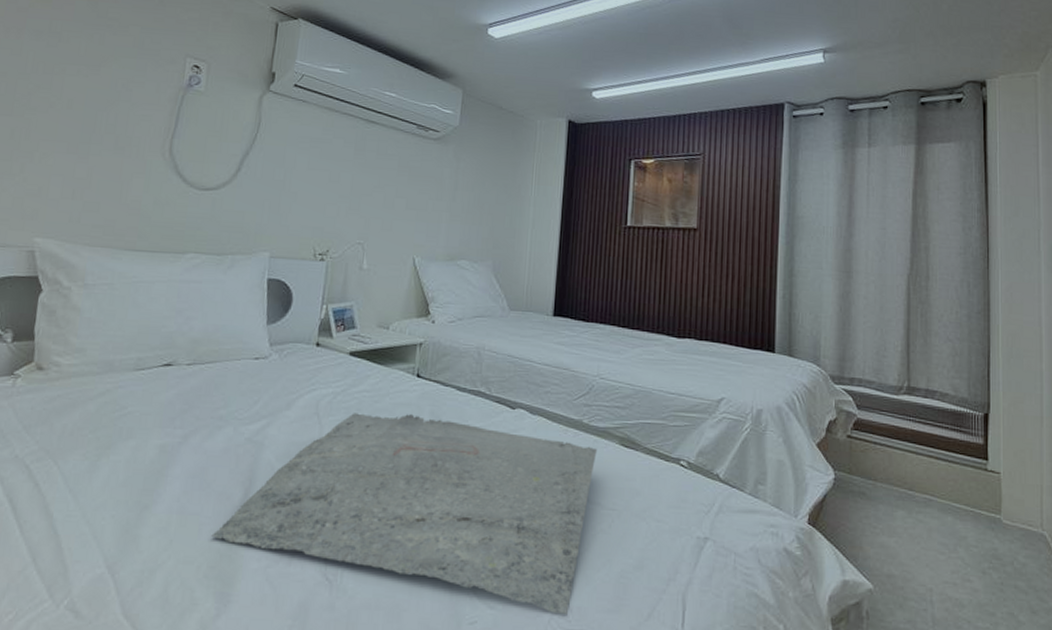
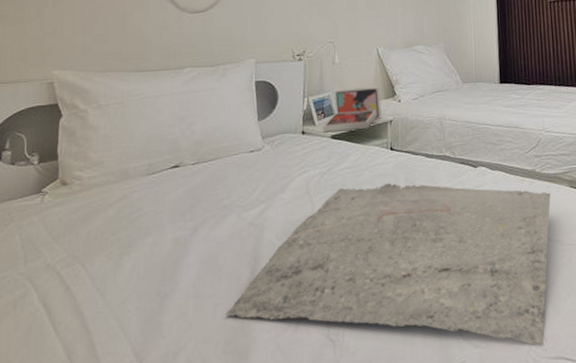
tablet: none [340,298,412,349] -> present [322,85,381,133]

